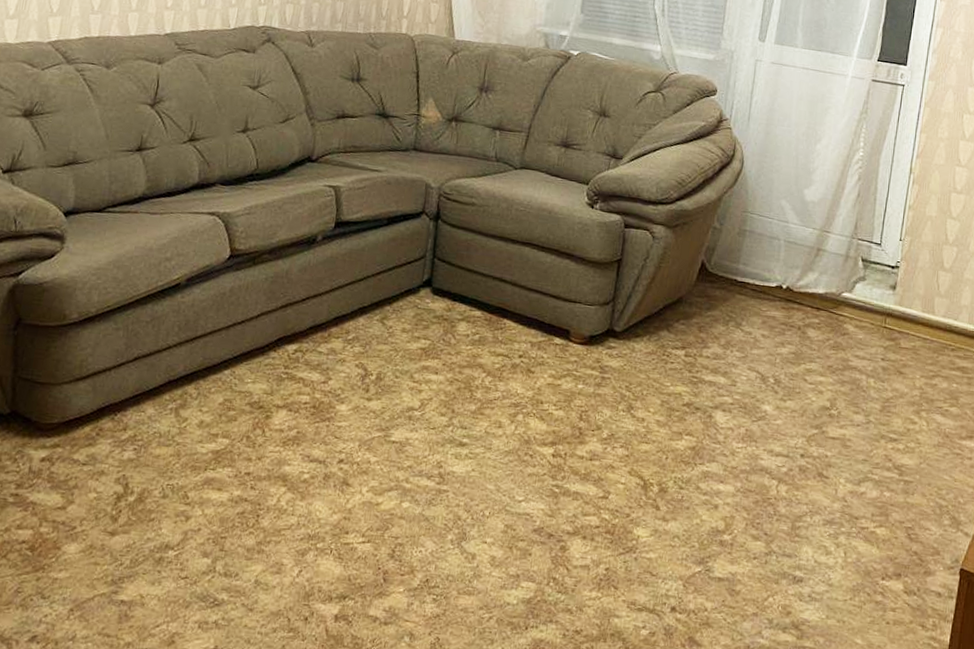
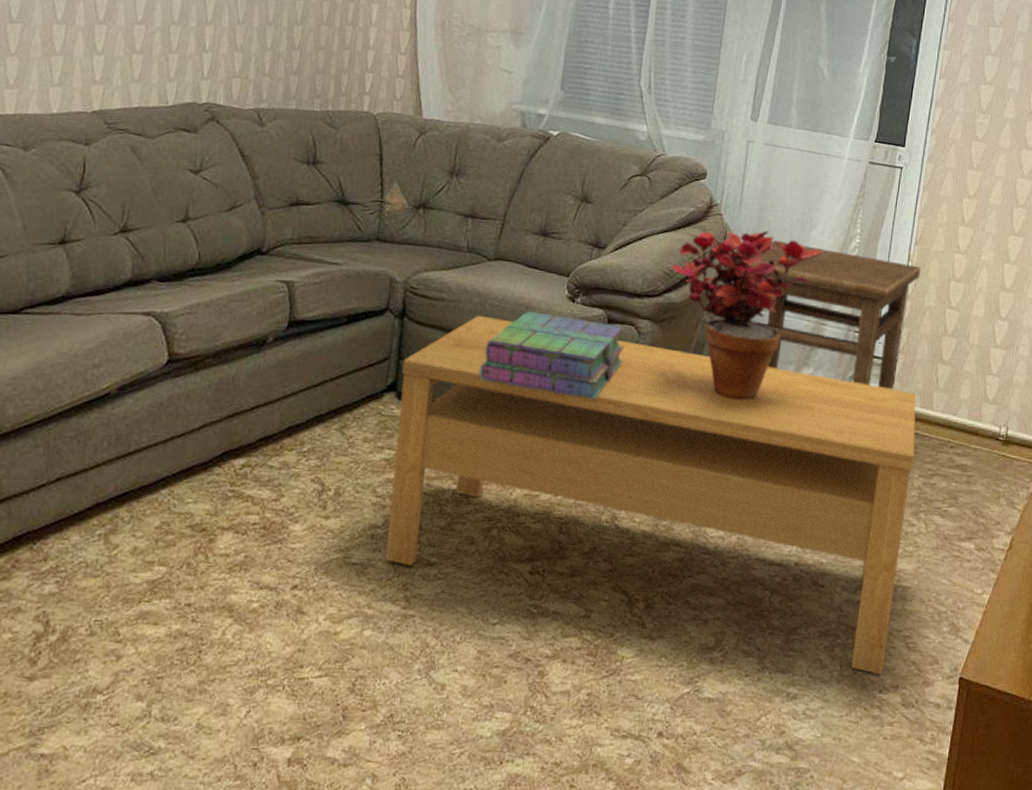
coffee table: none [421,219,918,564] -> present [385,315,916,675]
stack of books: none [506,215,639,299] -> present [479,311,624,400]
potted plant: none [684,143,827,302] -> present [672,230,823,401]
side table: none [736,153,922,295] -> present [727,241,921,390]

